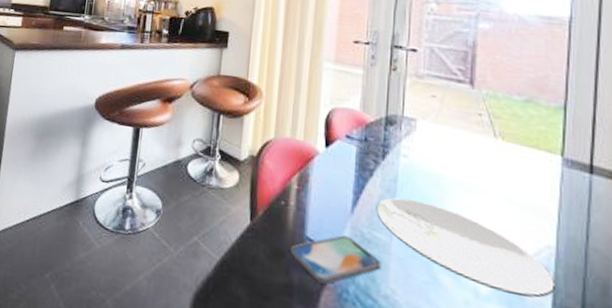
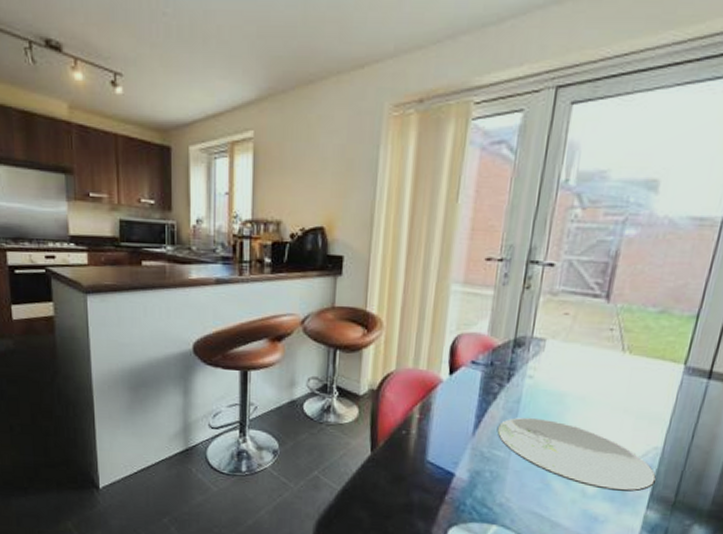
smartphone: present [290,235,382,285] -> none [411,456,499,500]

